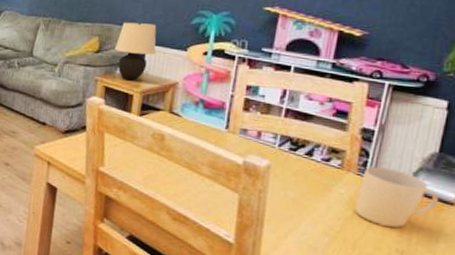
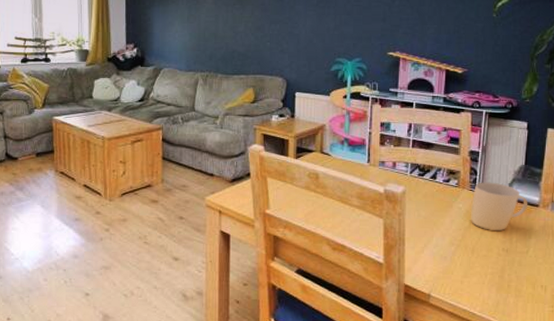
table lamp: present [114,22,157,81] -> none [268,73,304,127]

